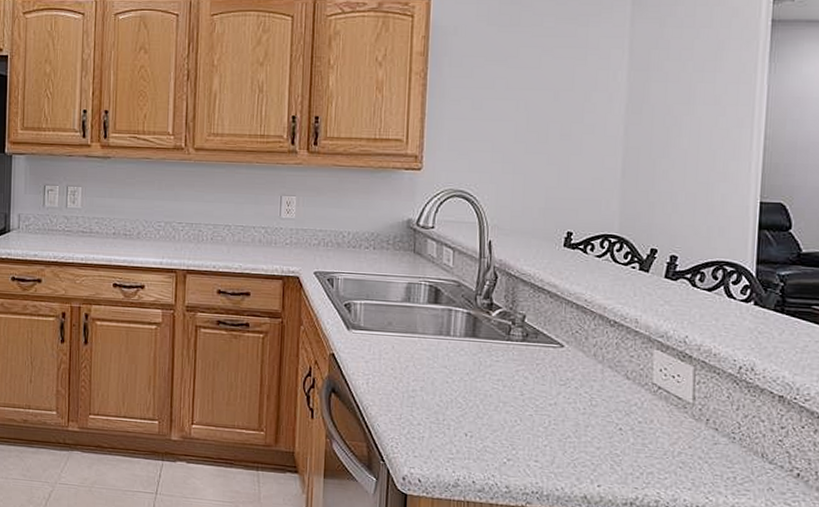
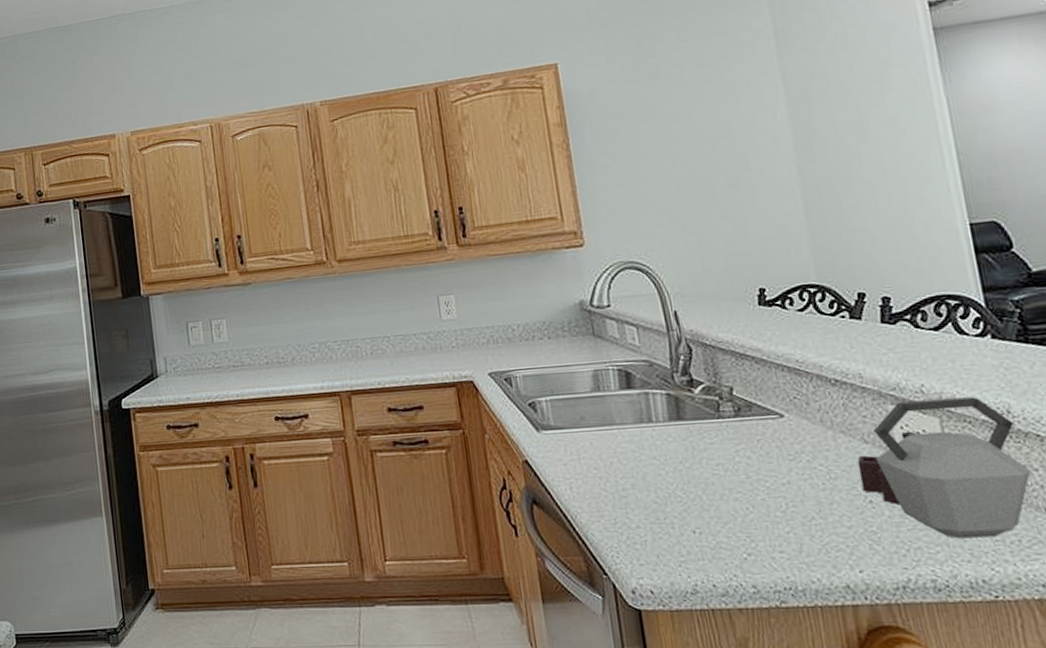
kettle: none [615,348,759,472] -> present [857,396,1032,539]

